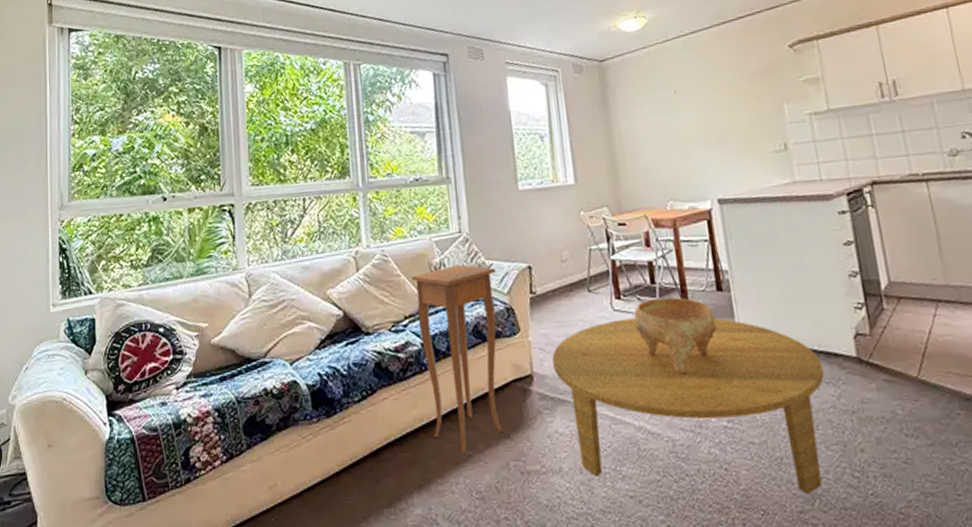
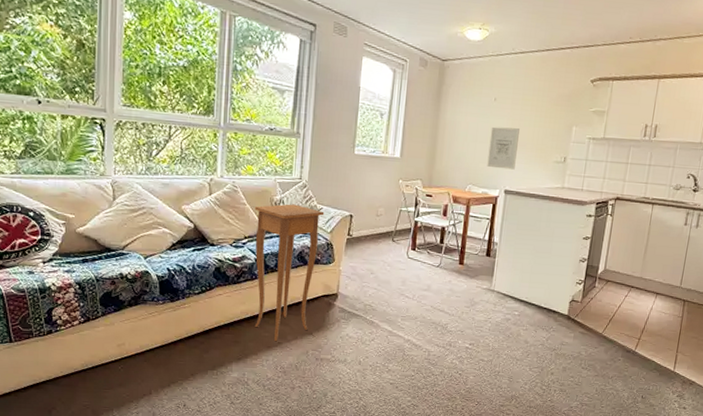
coffee table: present [552,318,824,495] -> none [354,265,544,396]
decorative bowl: present [633,297,717,375] -> none [421,254,480,310]
wall art: none [679,120,724,175] -> present [487,126,520,170]

